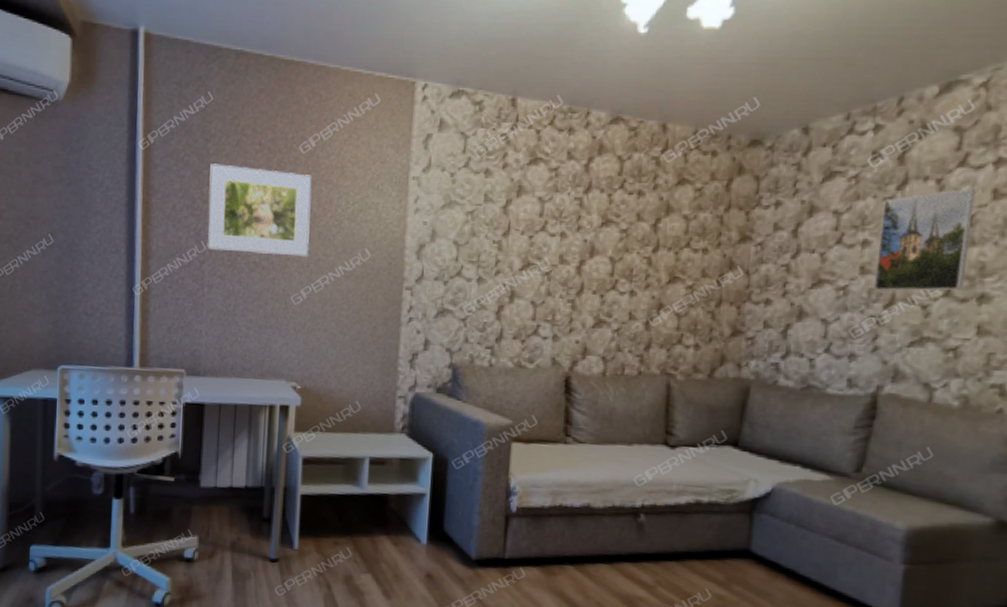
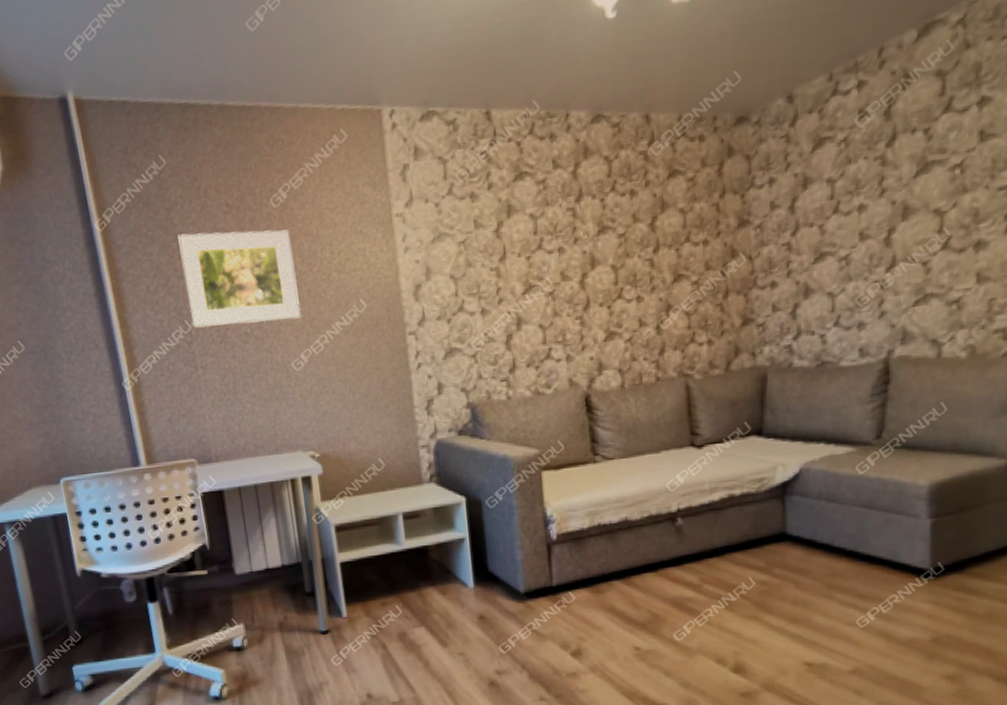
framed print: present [874,188,976,291] -> none [875,133,963,255]

